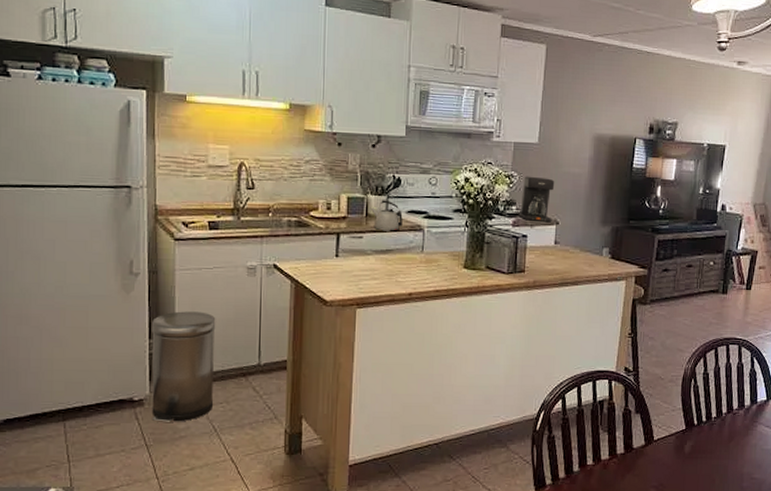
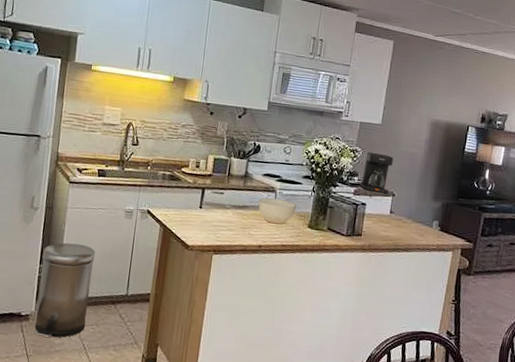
kettle: present [370,200,403,231] -> none [232,163,259,190]
bowl: none [404,237,448,268] -> present [258,198,297,225]

